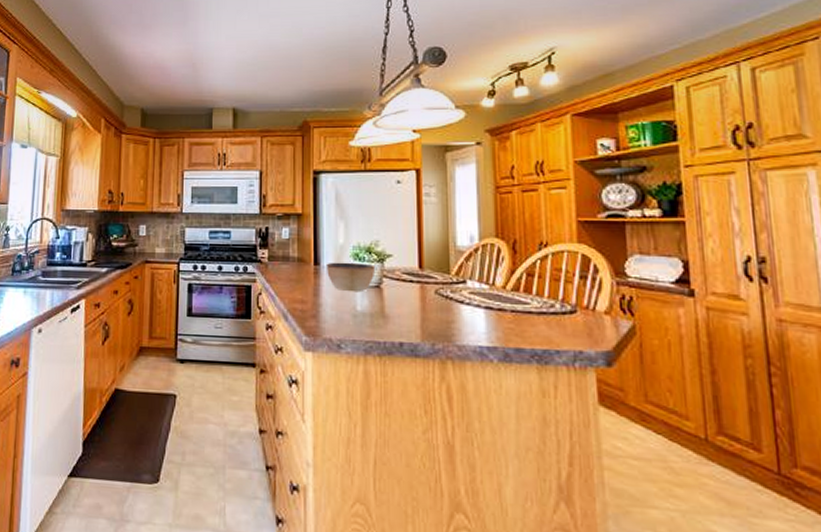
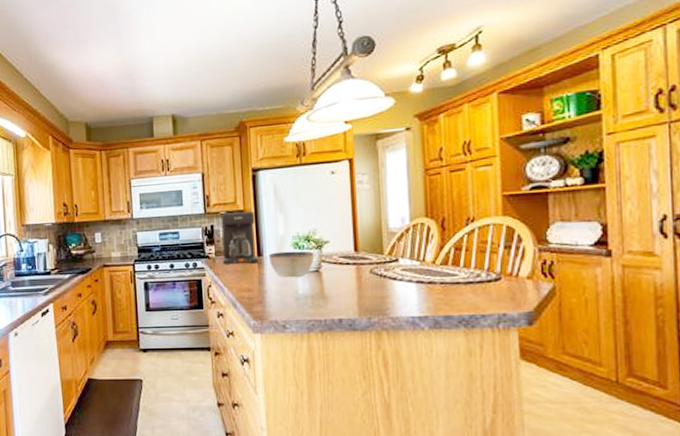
coffee maker: none [275,215,315,273] -> present [221,211,259,265]

